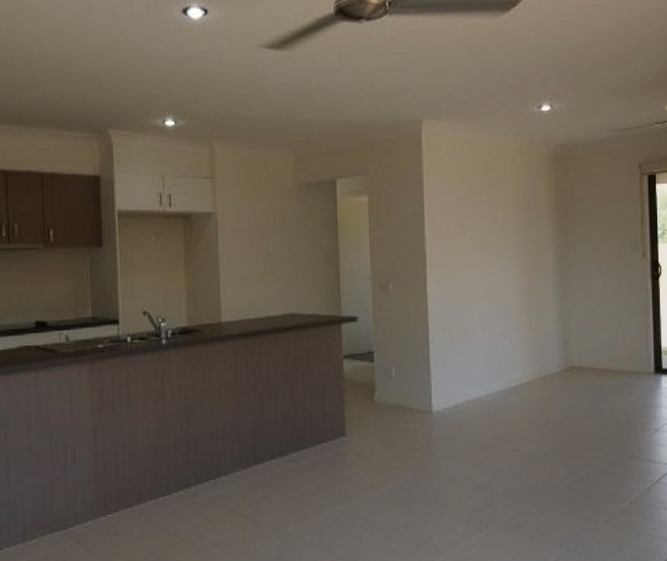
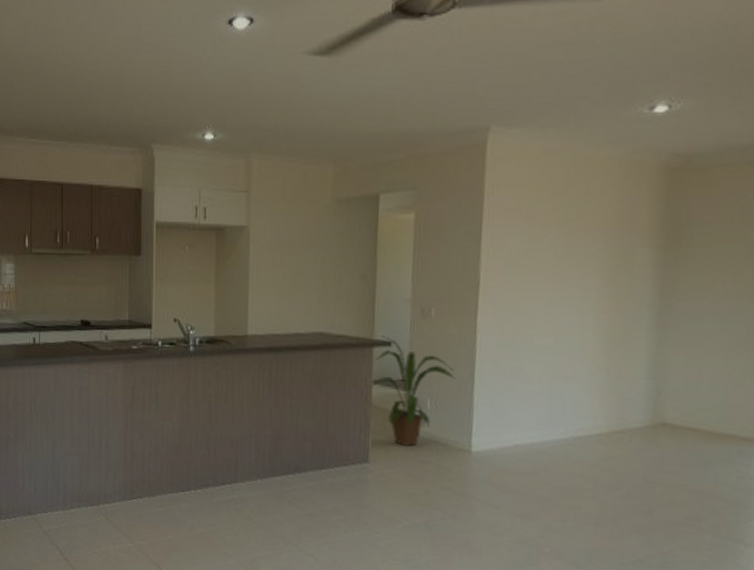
house plant: none [342,312,414,415] -> present [371,335,456,446]

